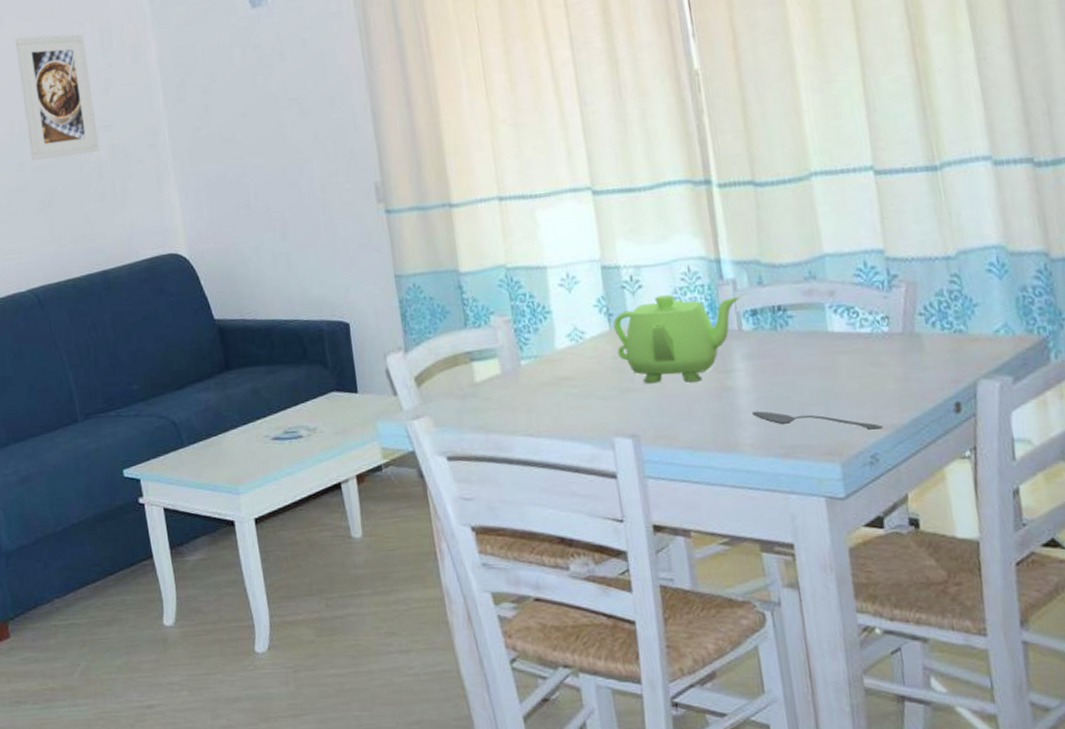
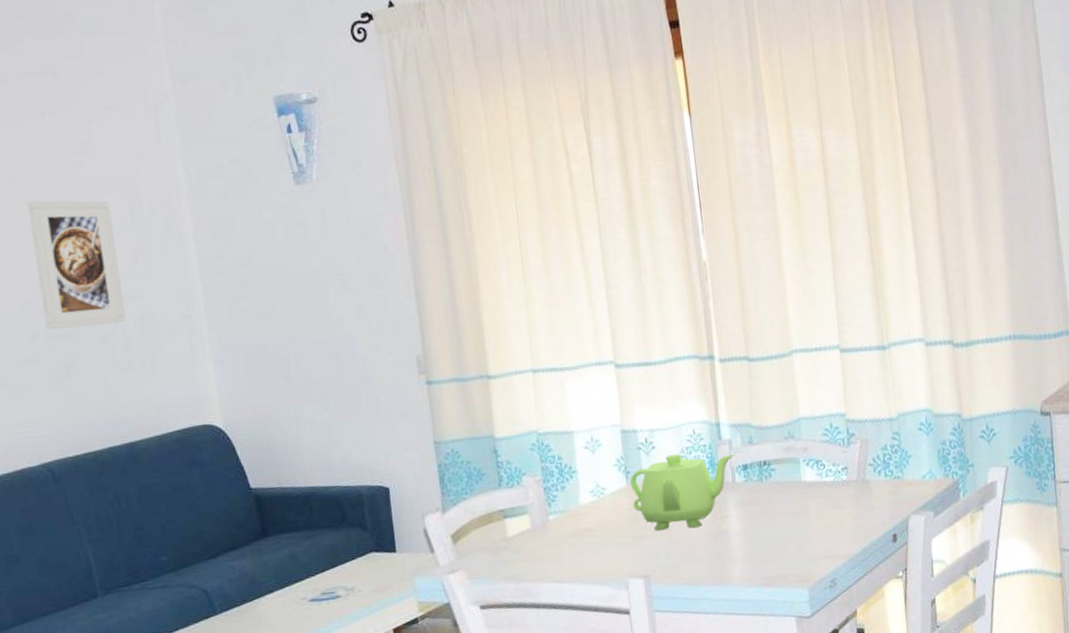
spoon: present [752,411,883,430] -> none [741,549,841,560]

